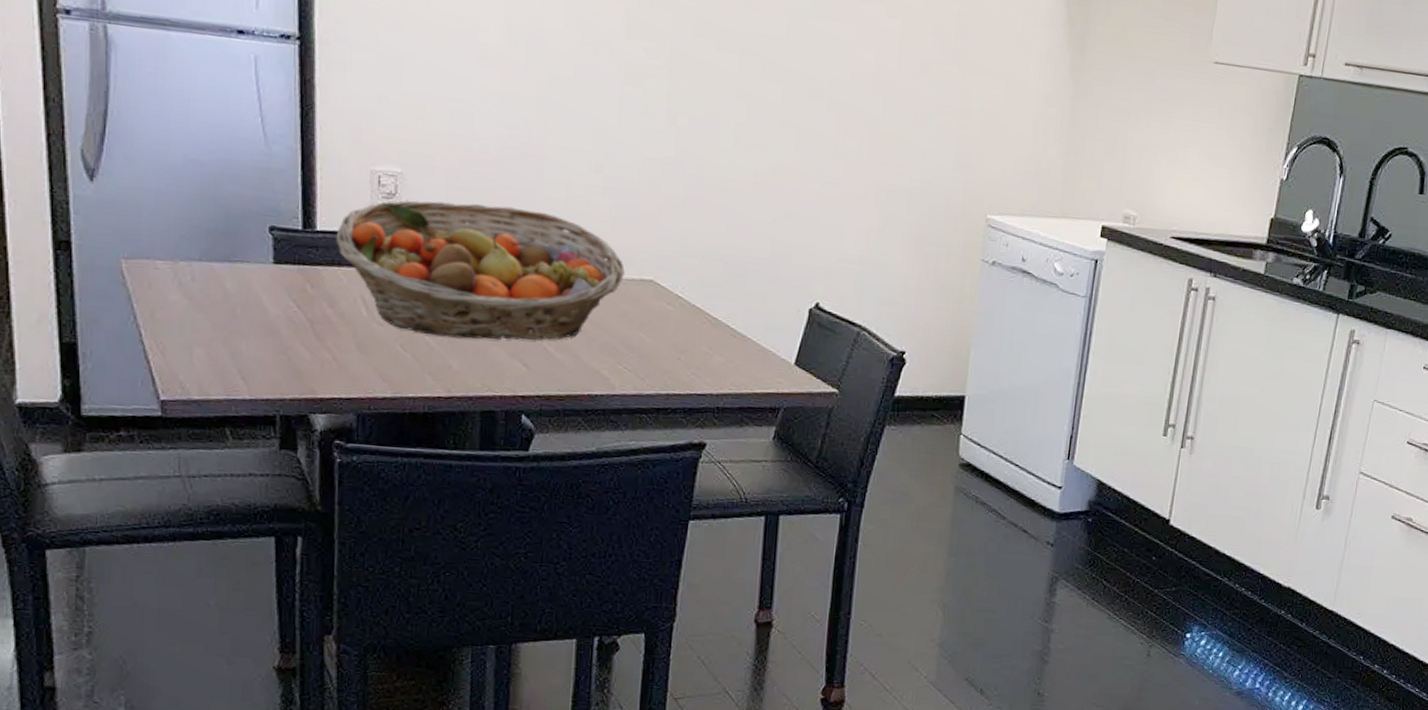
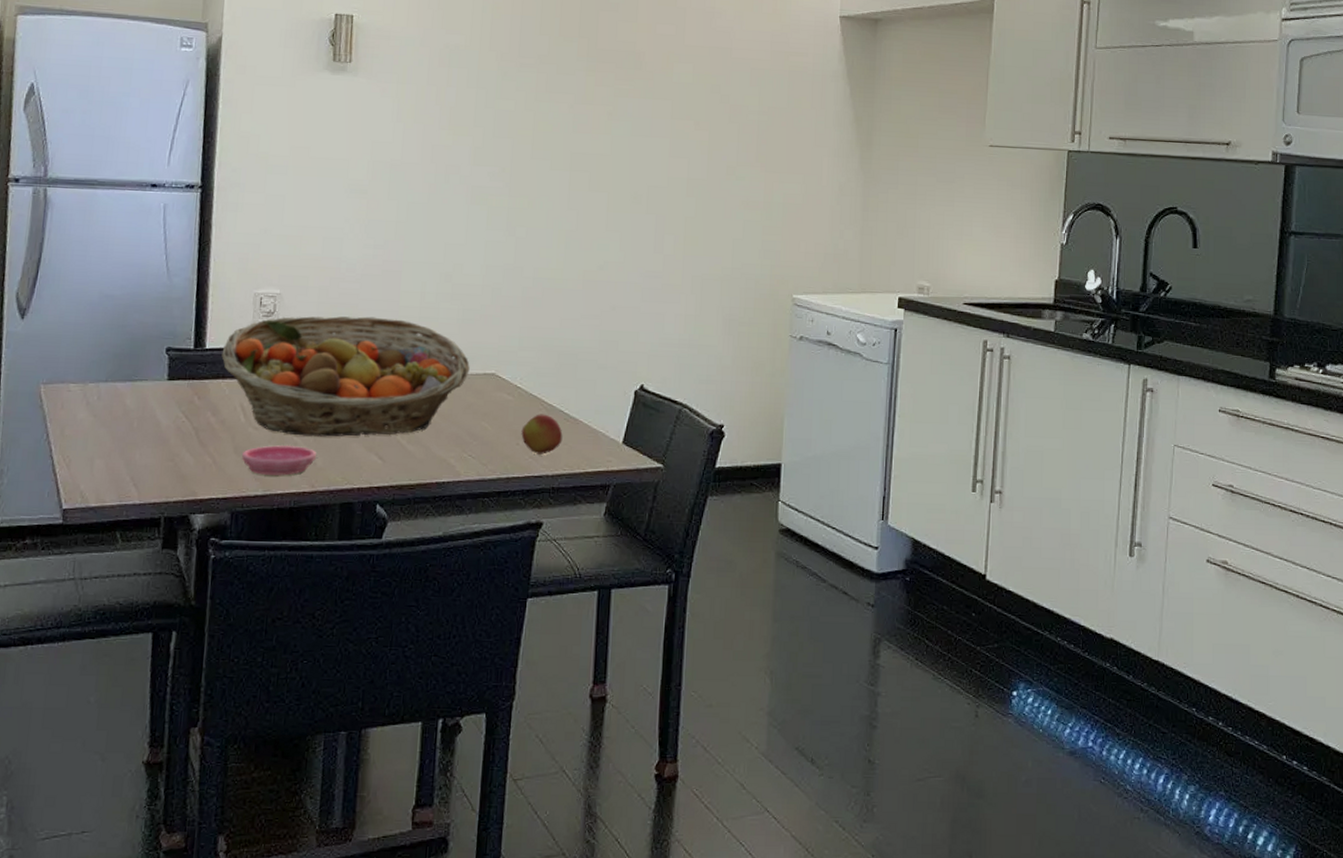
saucer: none [366,344,451,378] -> present [242,445,316,476]
apple: none [682,327,729,372] -> present [521,414,563,455]

